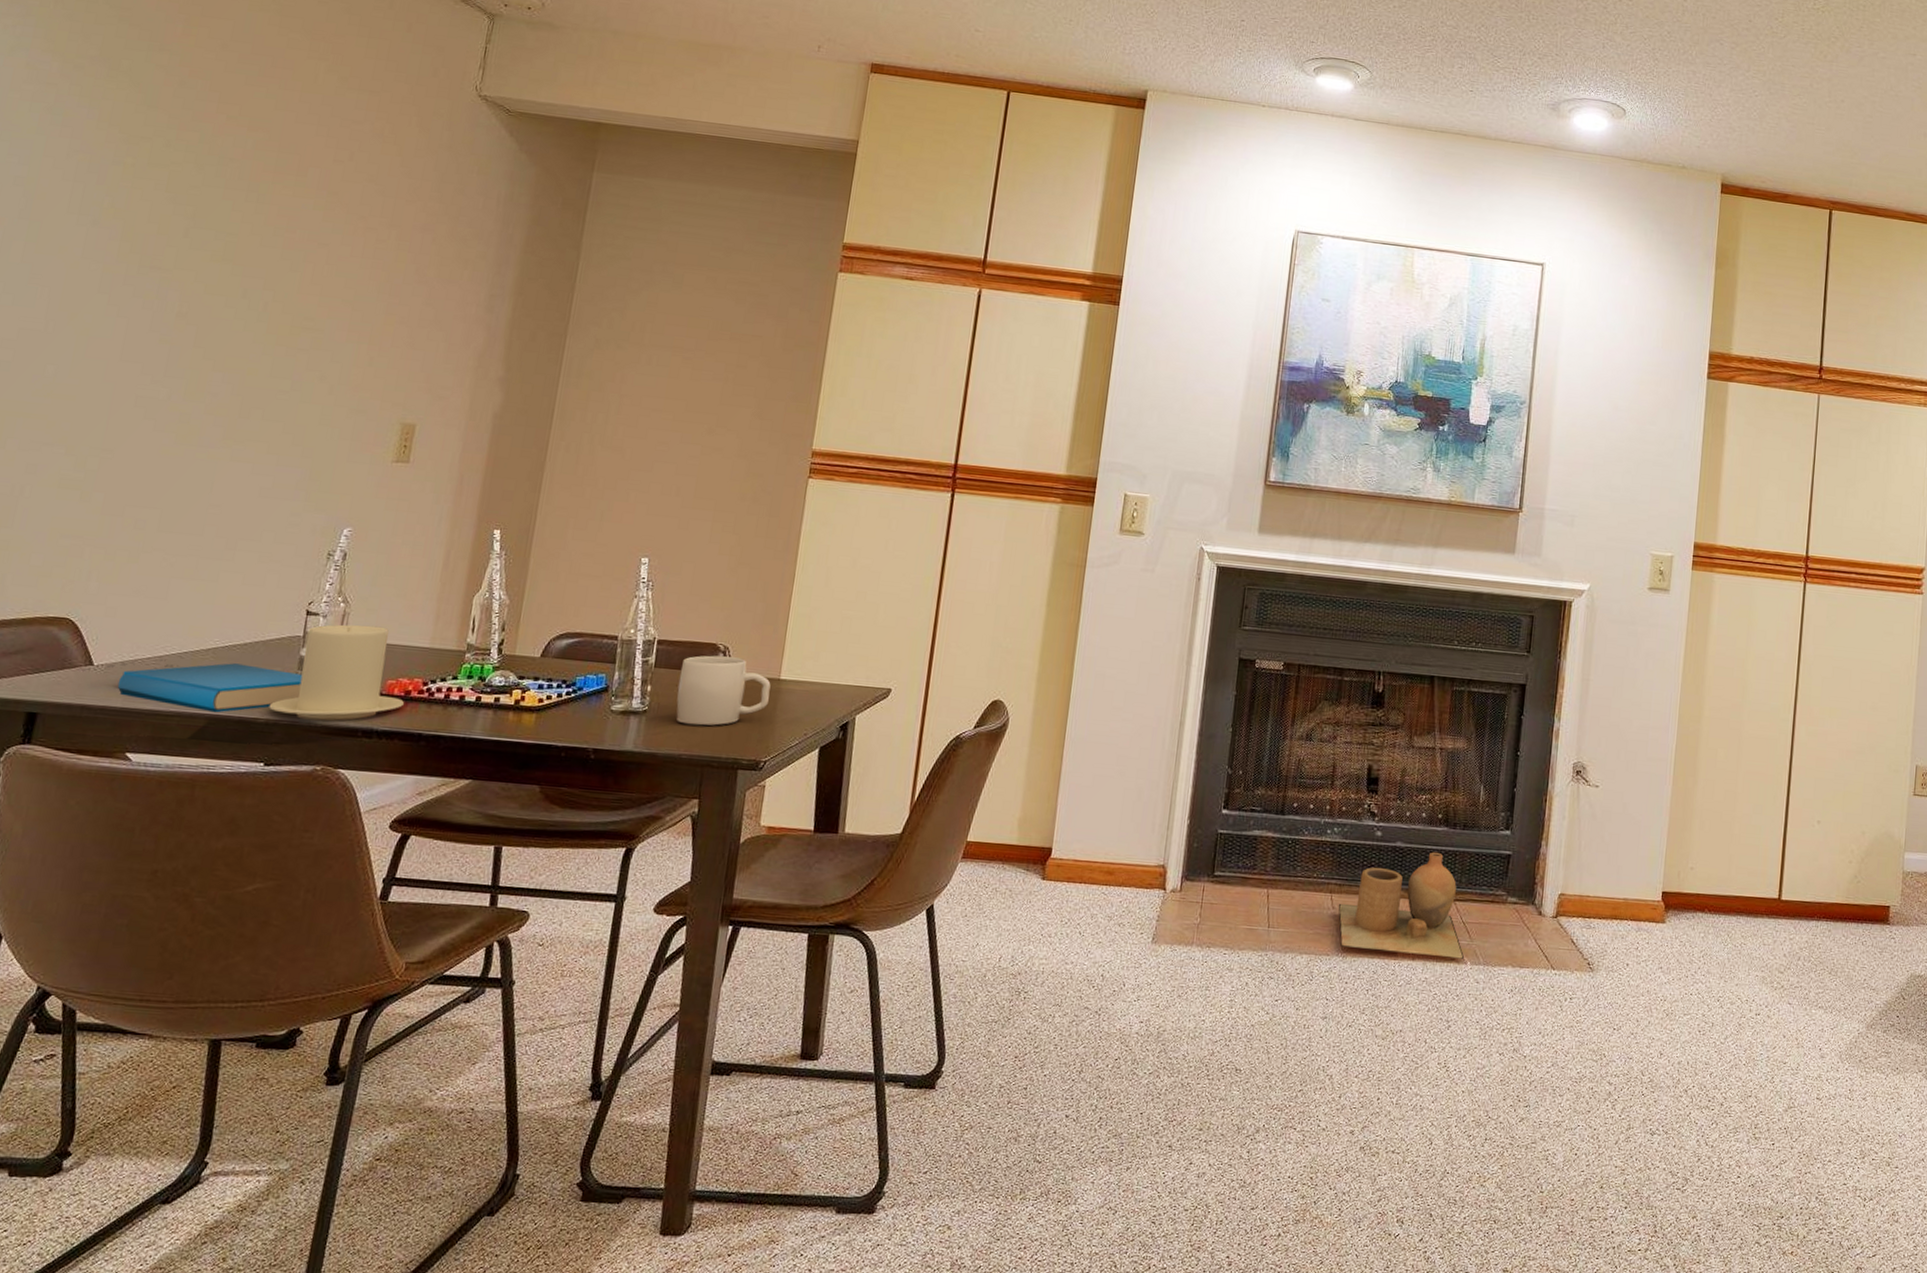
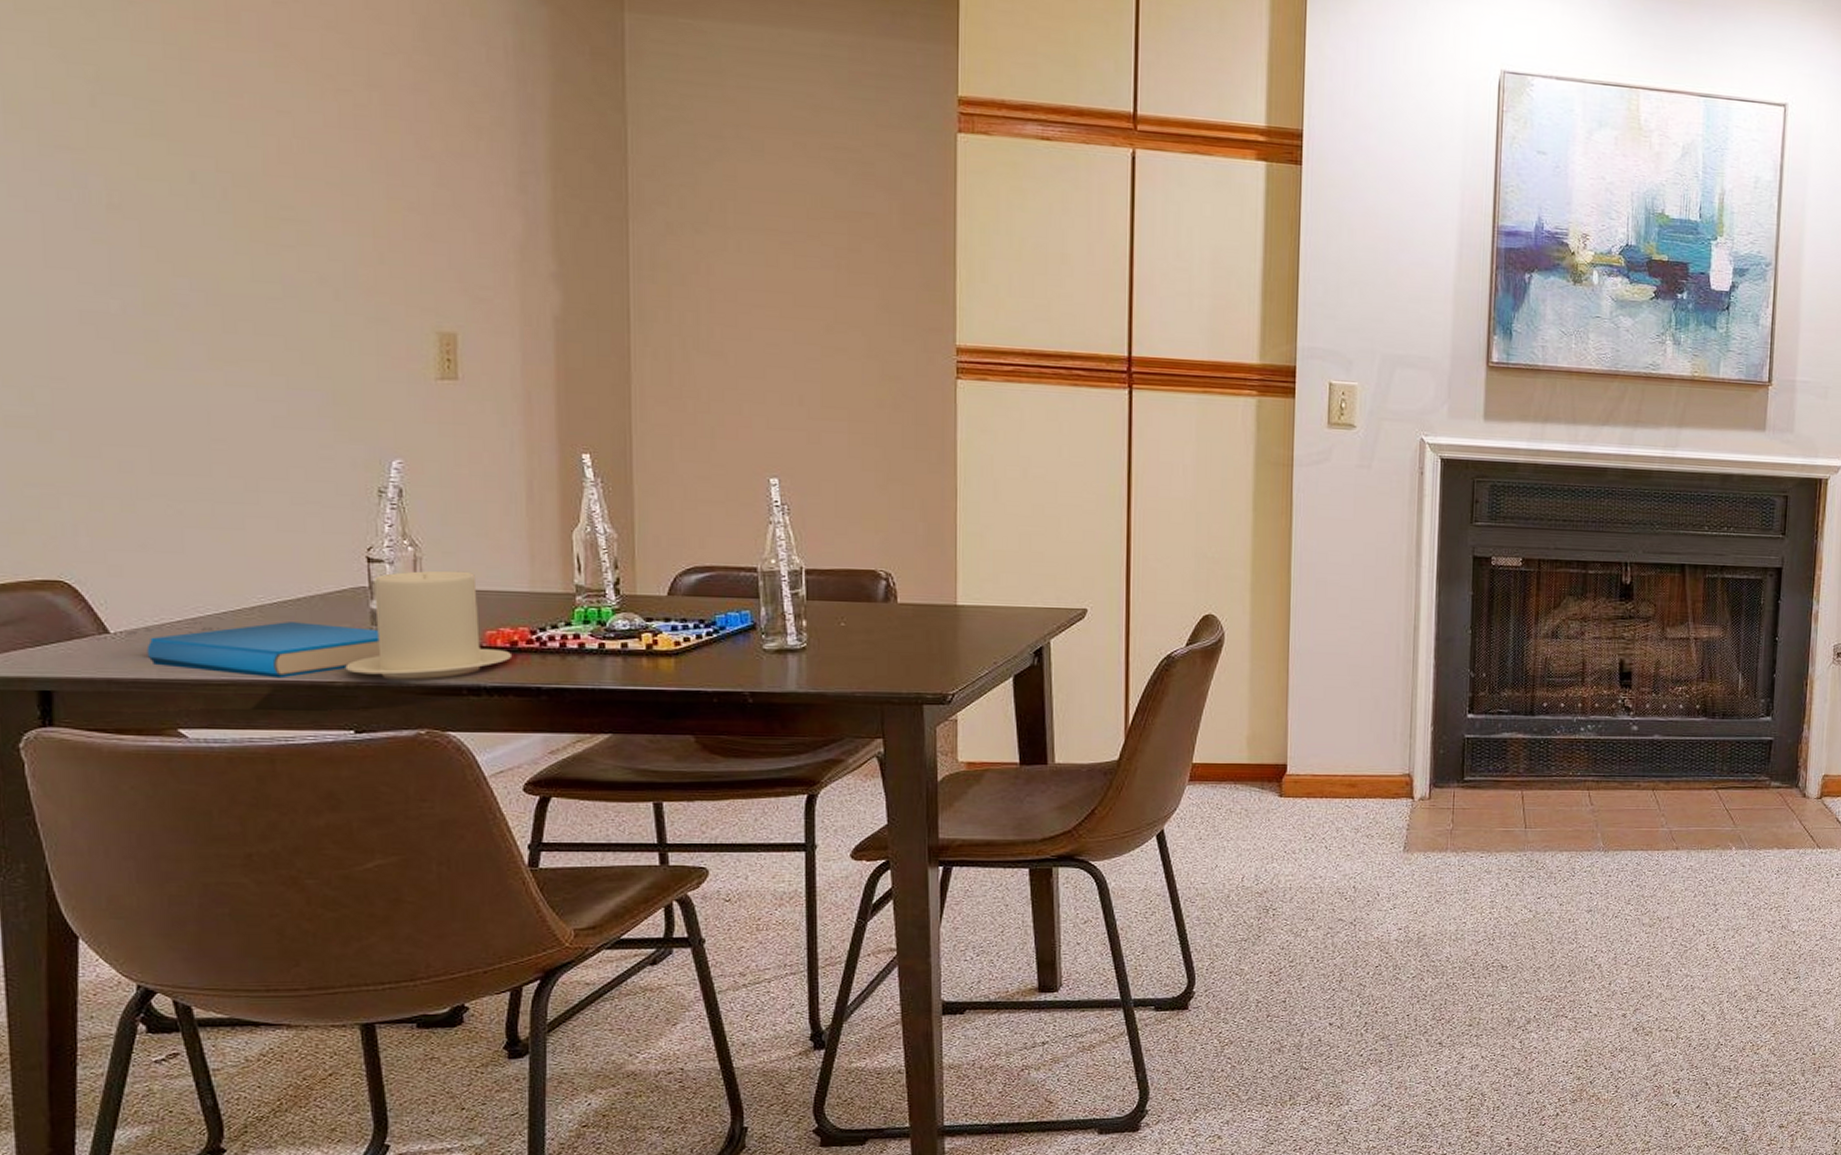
mug: present [676,655,771,726] -> none [838,583,948,661]
vase: present [1338,851,1465,959] -> none [1596,742,1730,845]

